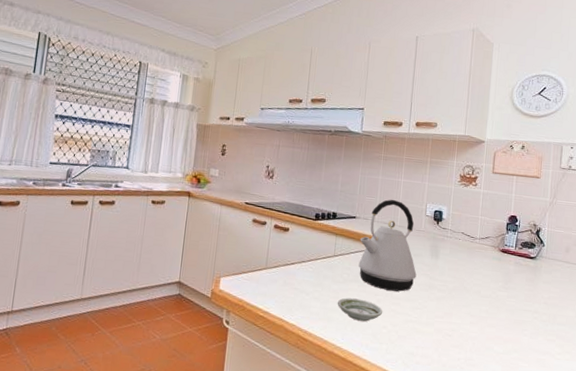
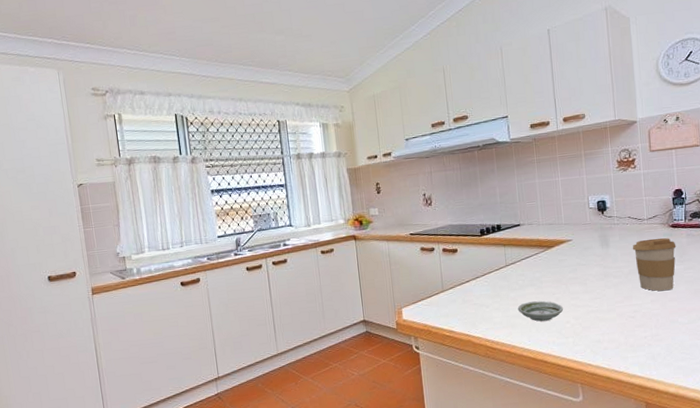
kettle: present [358,199,417,292] -> none [528,199,590,288]
coffee cup: none [460,258,503,316] -> present [632,238,676,291]

